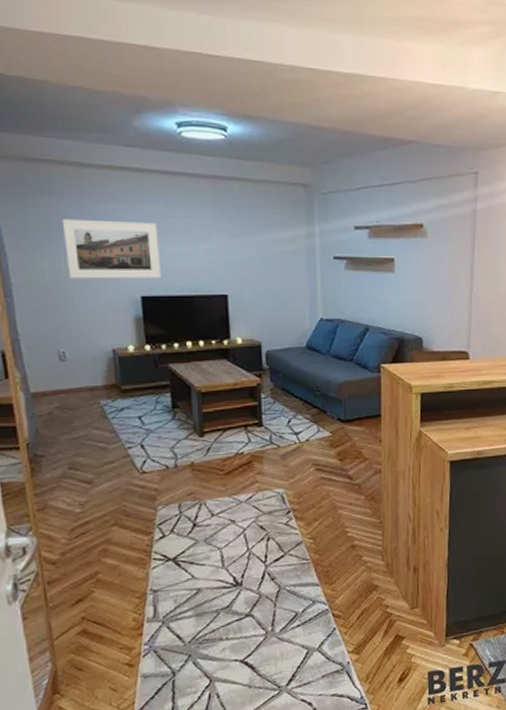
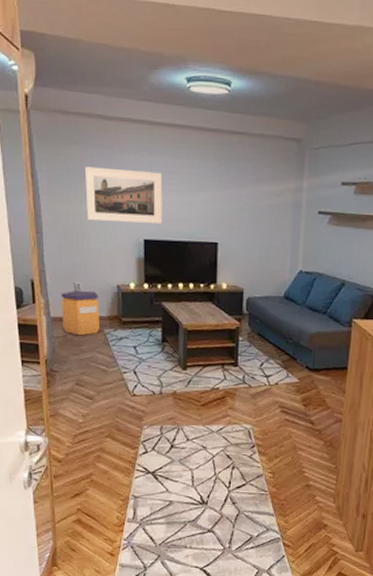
trash can: none [41,358,95,412] -> present [61,291,101,336]

